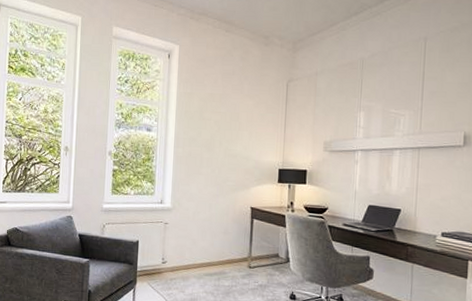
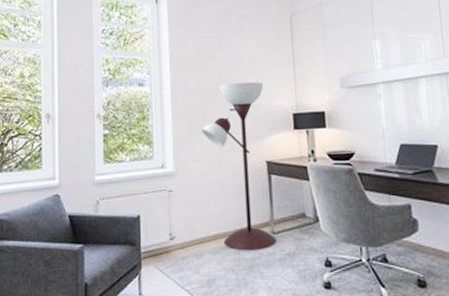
floor lamp: none [198,136,255,280] -> present [202,81,276,251]

